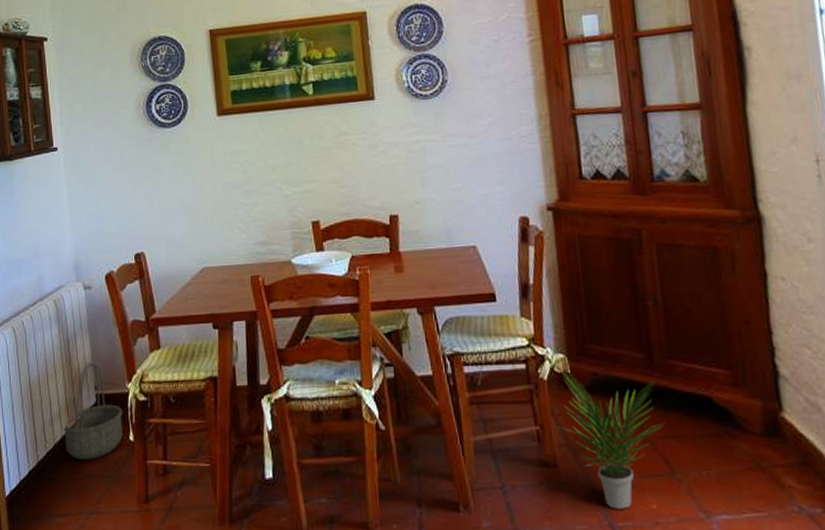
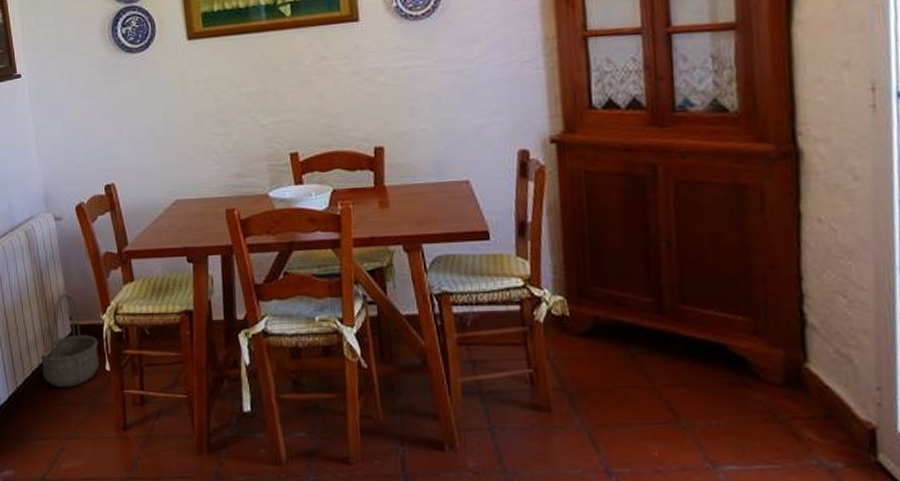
potted plant: present [557,371,663,509] -> none [553,313,670,455]

